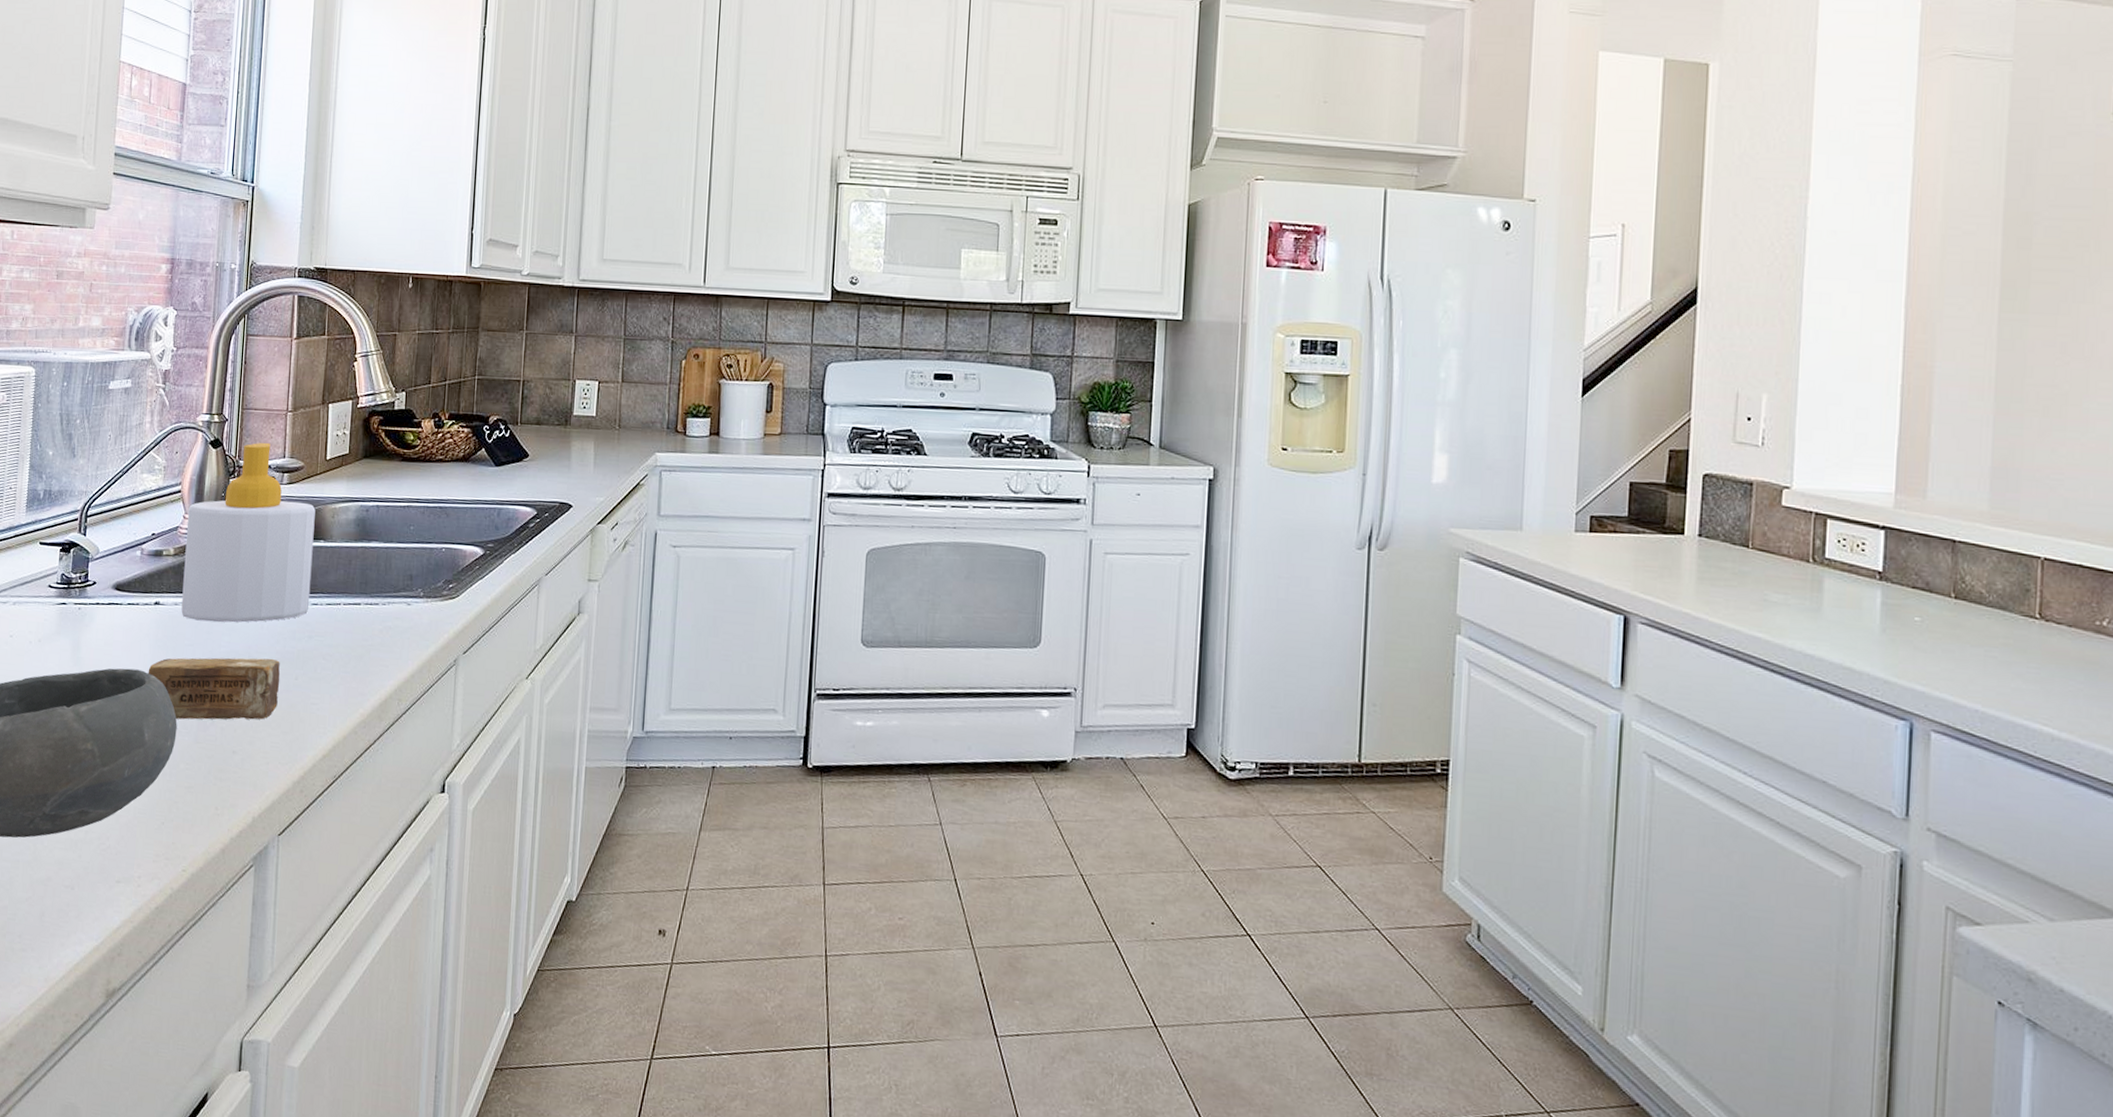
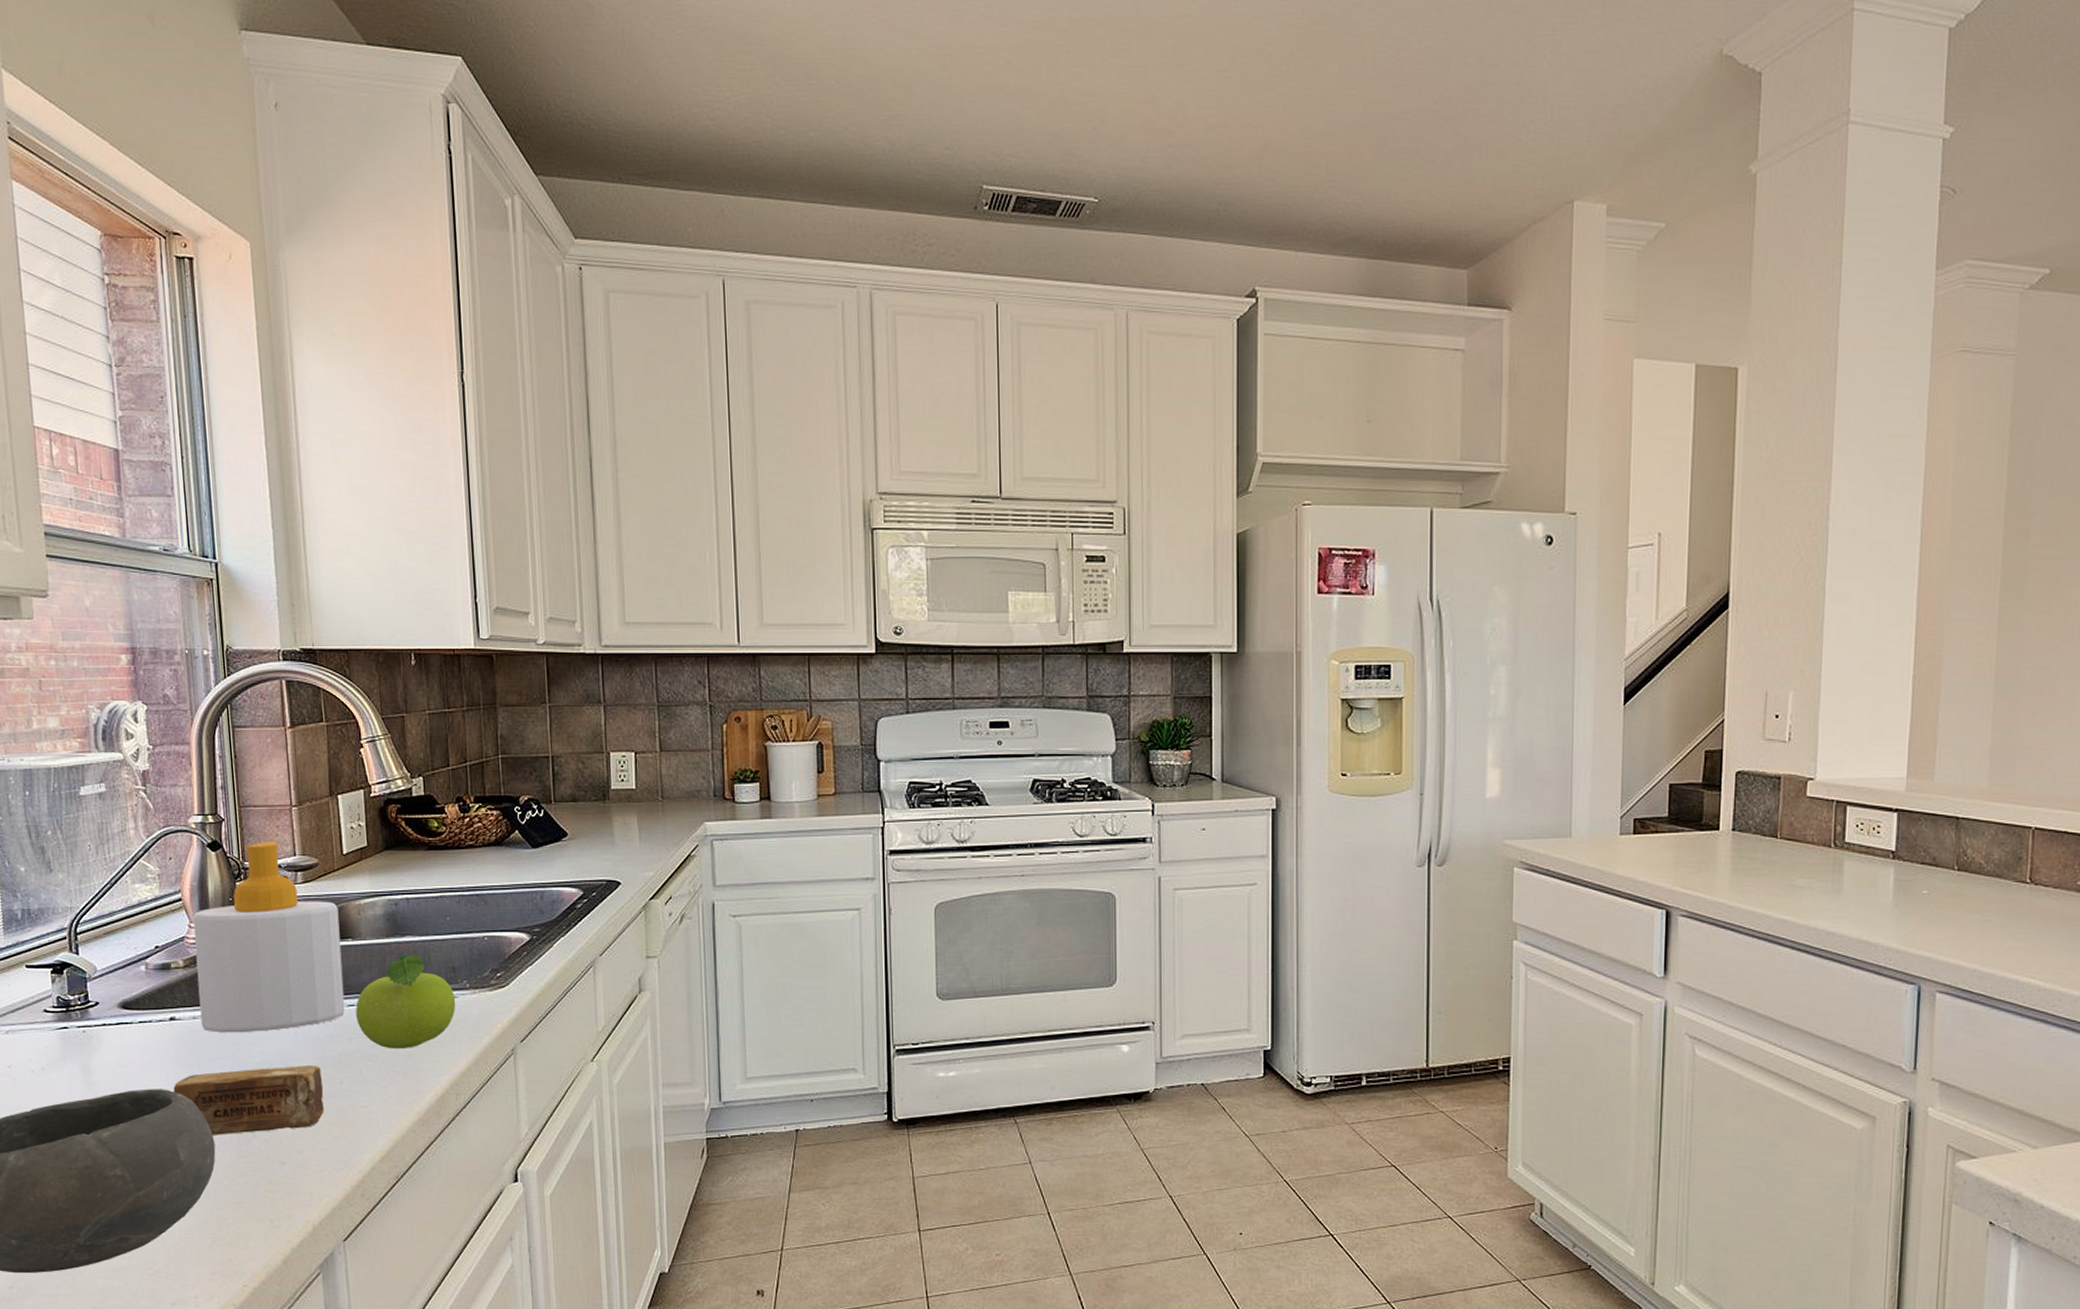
fruit: none [318,559,409,651] -> present [356,954,456,1049]

